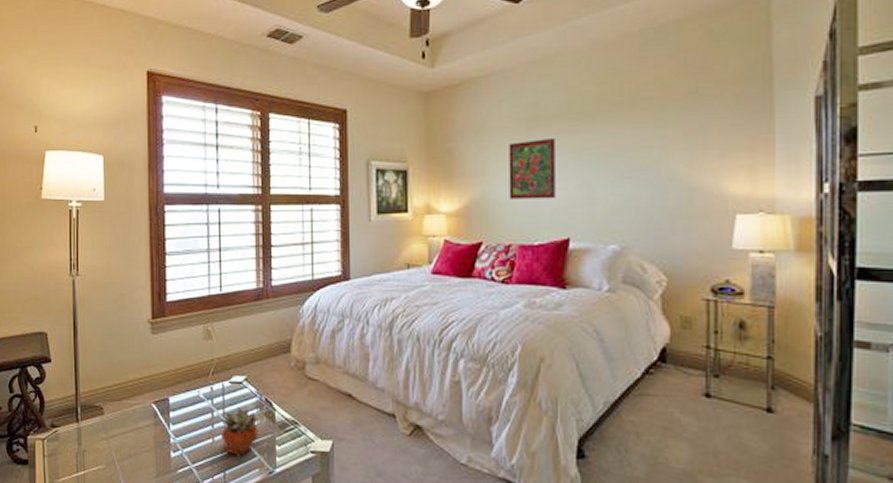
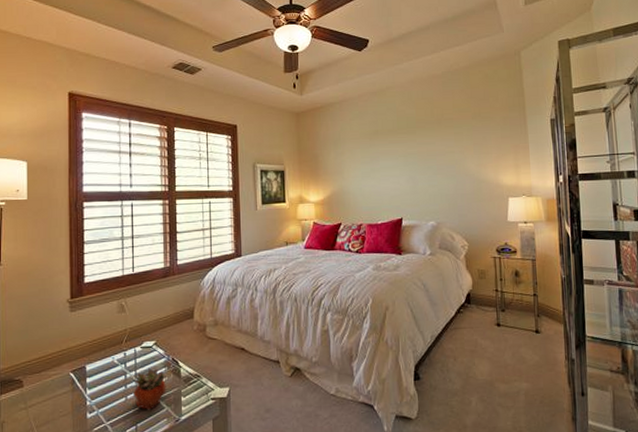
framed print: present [509,137,555,200] -> none [358,146,392,191]

